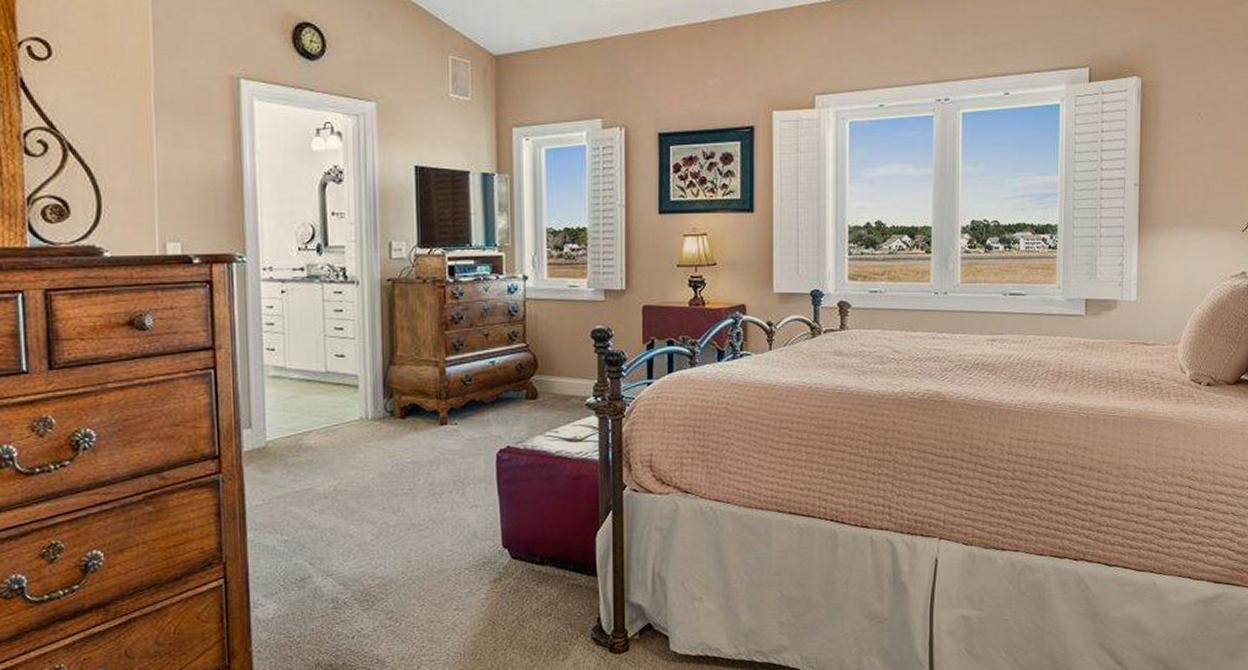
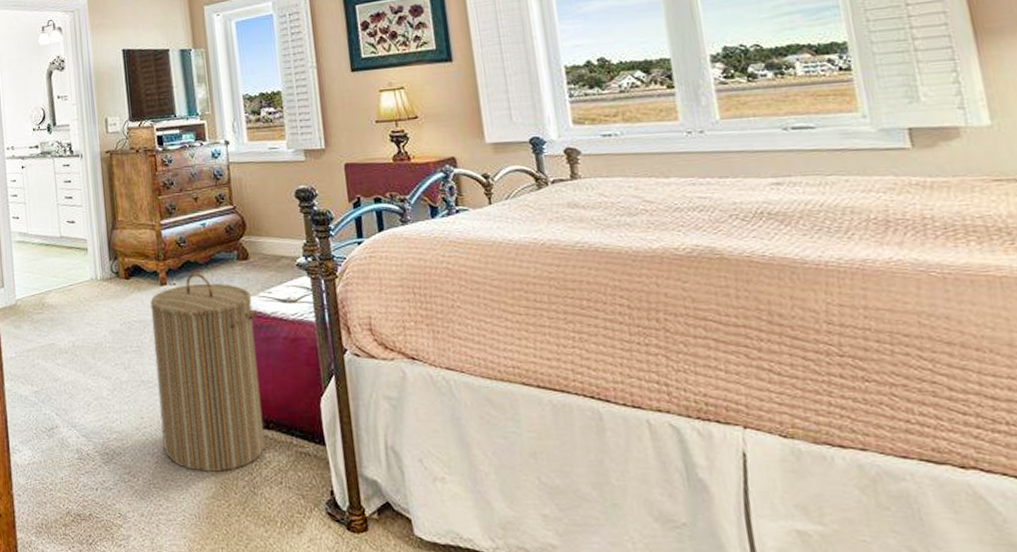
laundry hamper: none [427,412,542,611] -> present [150,273,266,472]

